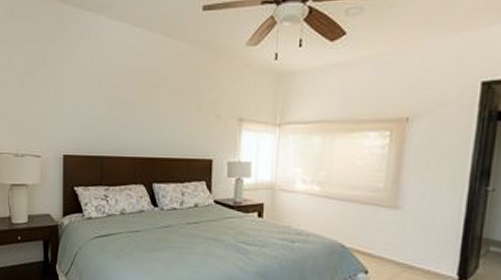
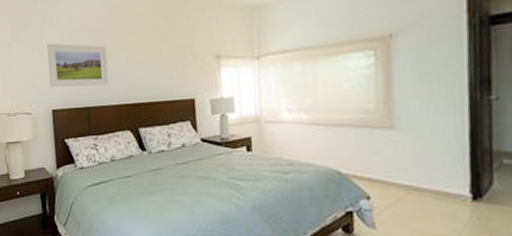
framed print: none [63,85,127,136] -> present [47,43,109,88]

